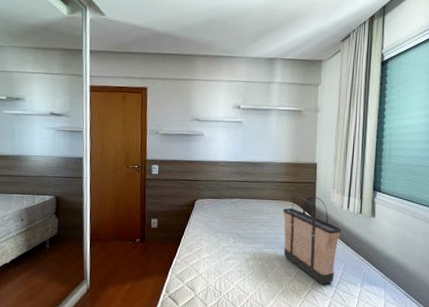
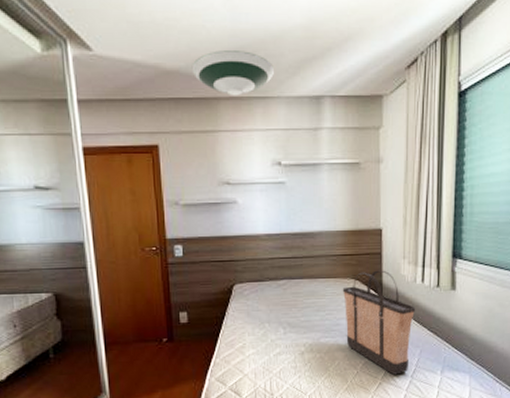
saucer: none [177,20,240,55] -> present [191,50,275,96]

